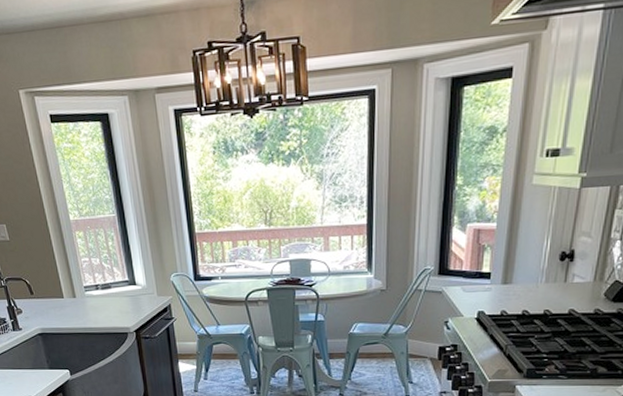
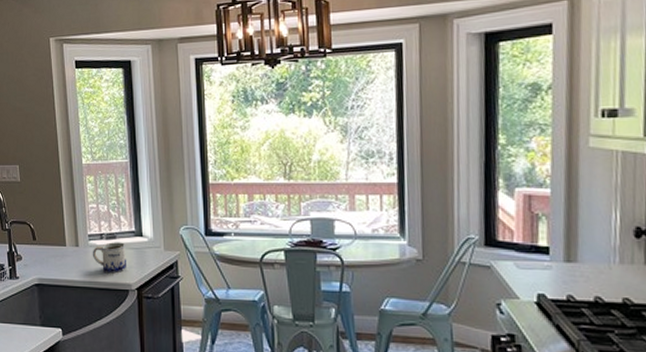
mug: none [89,291,123,320] -> present [92,242,126,274]

